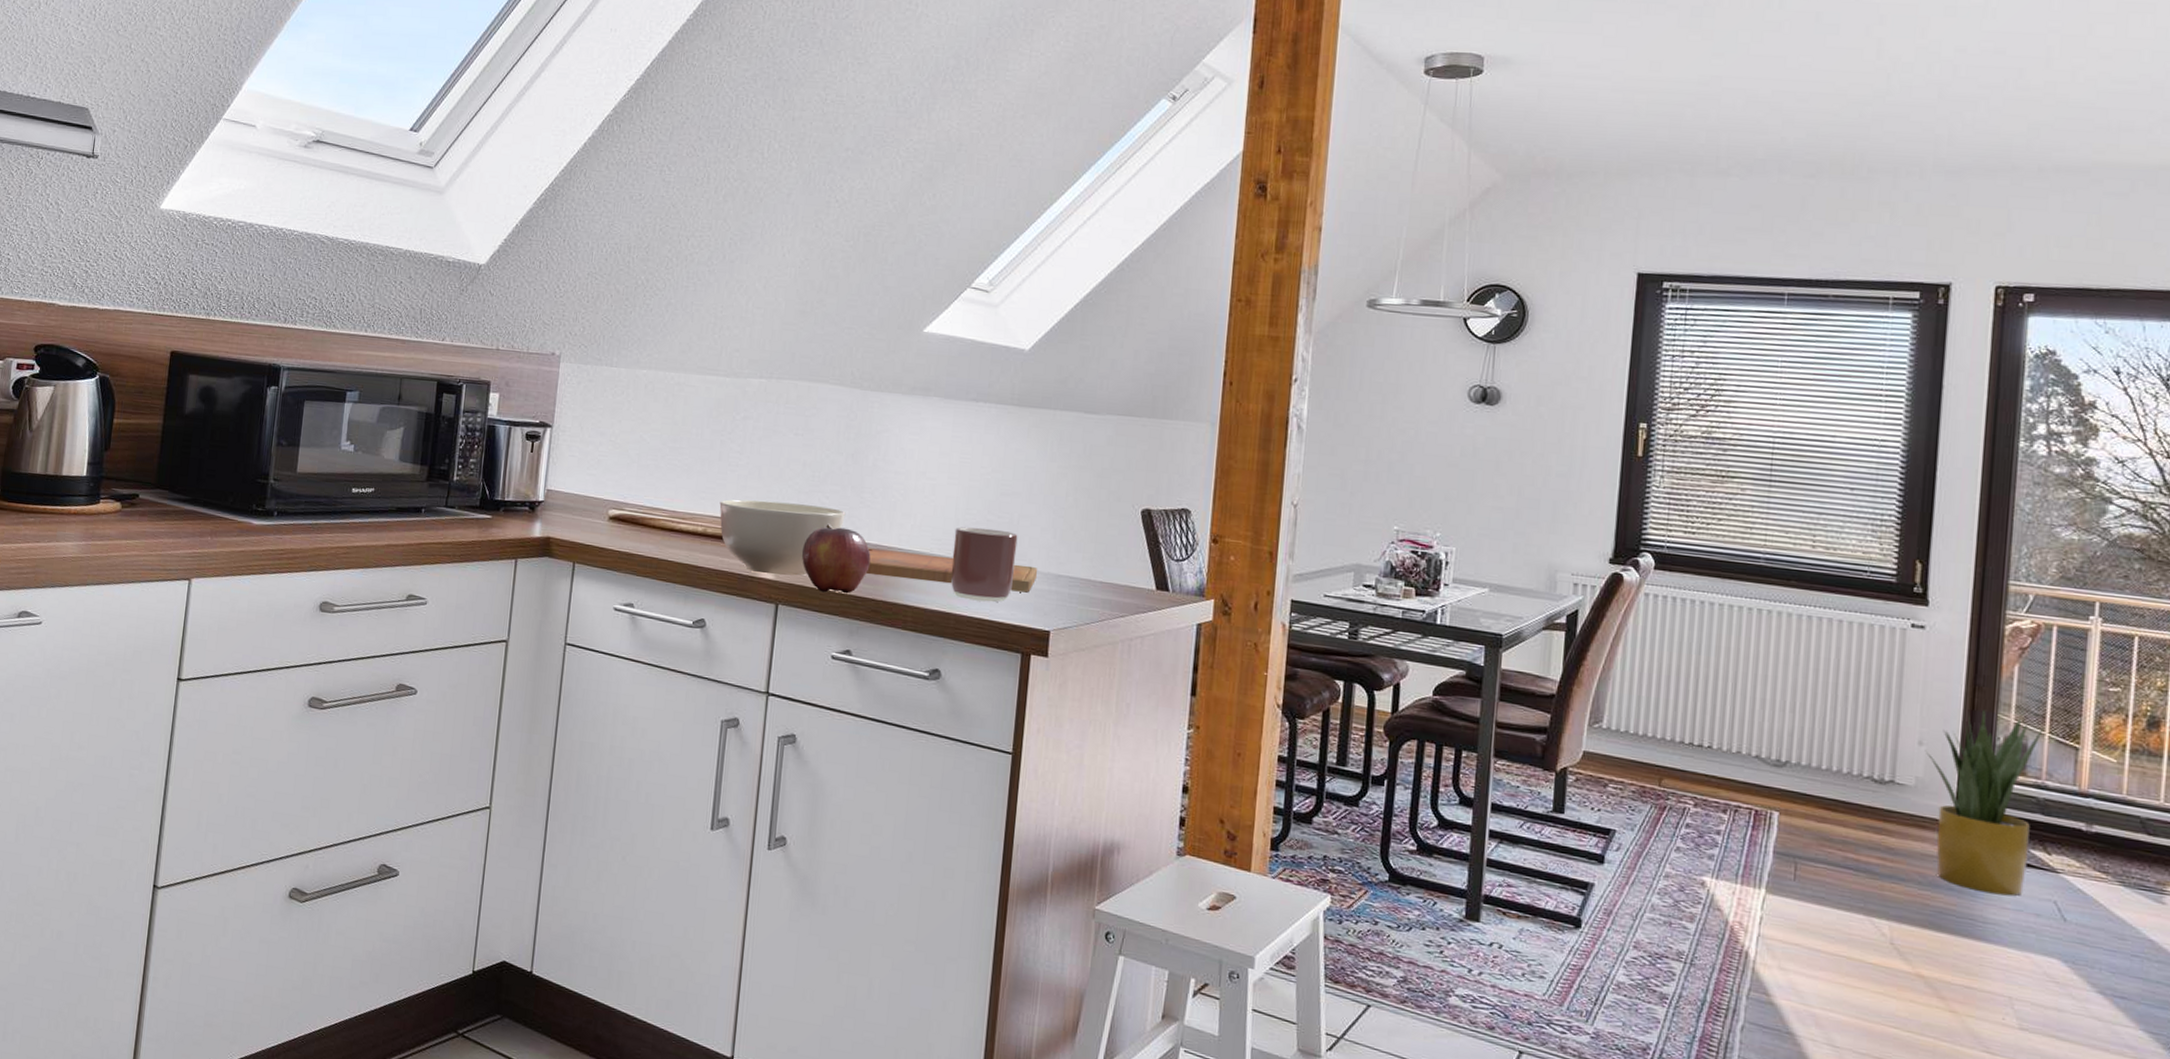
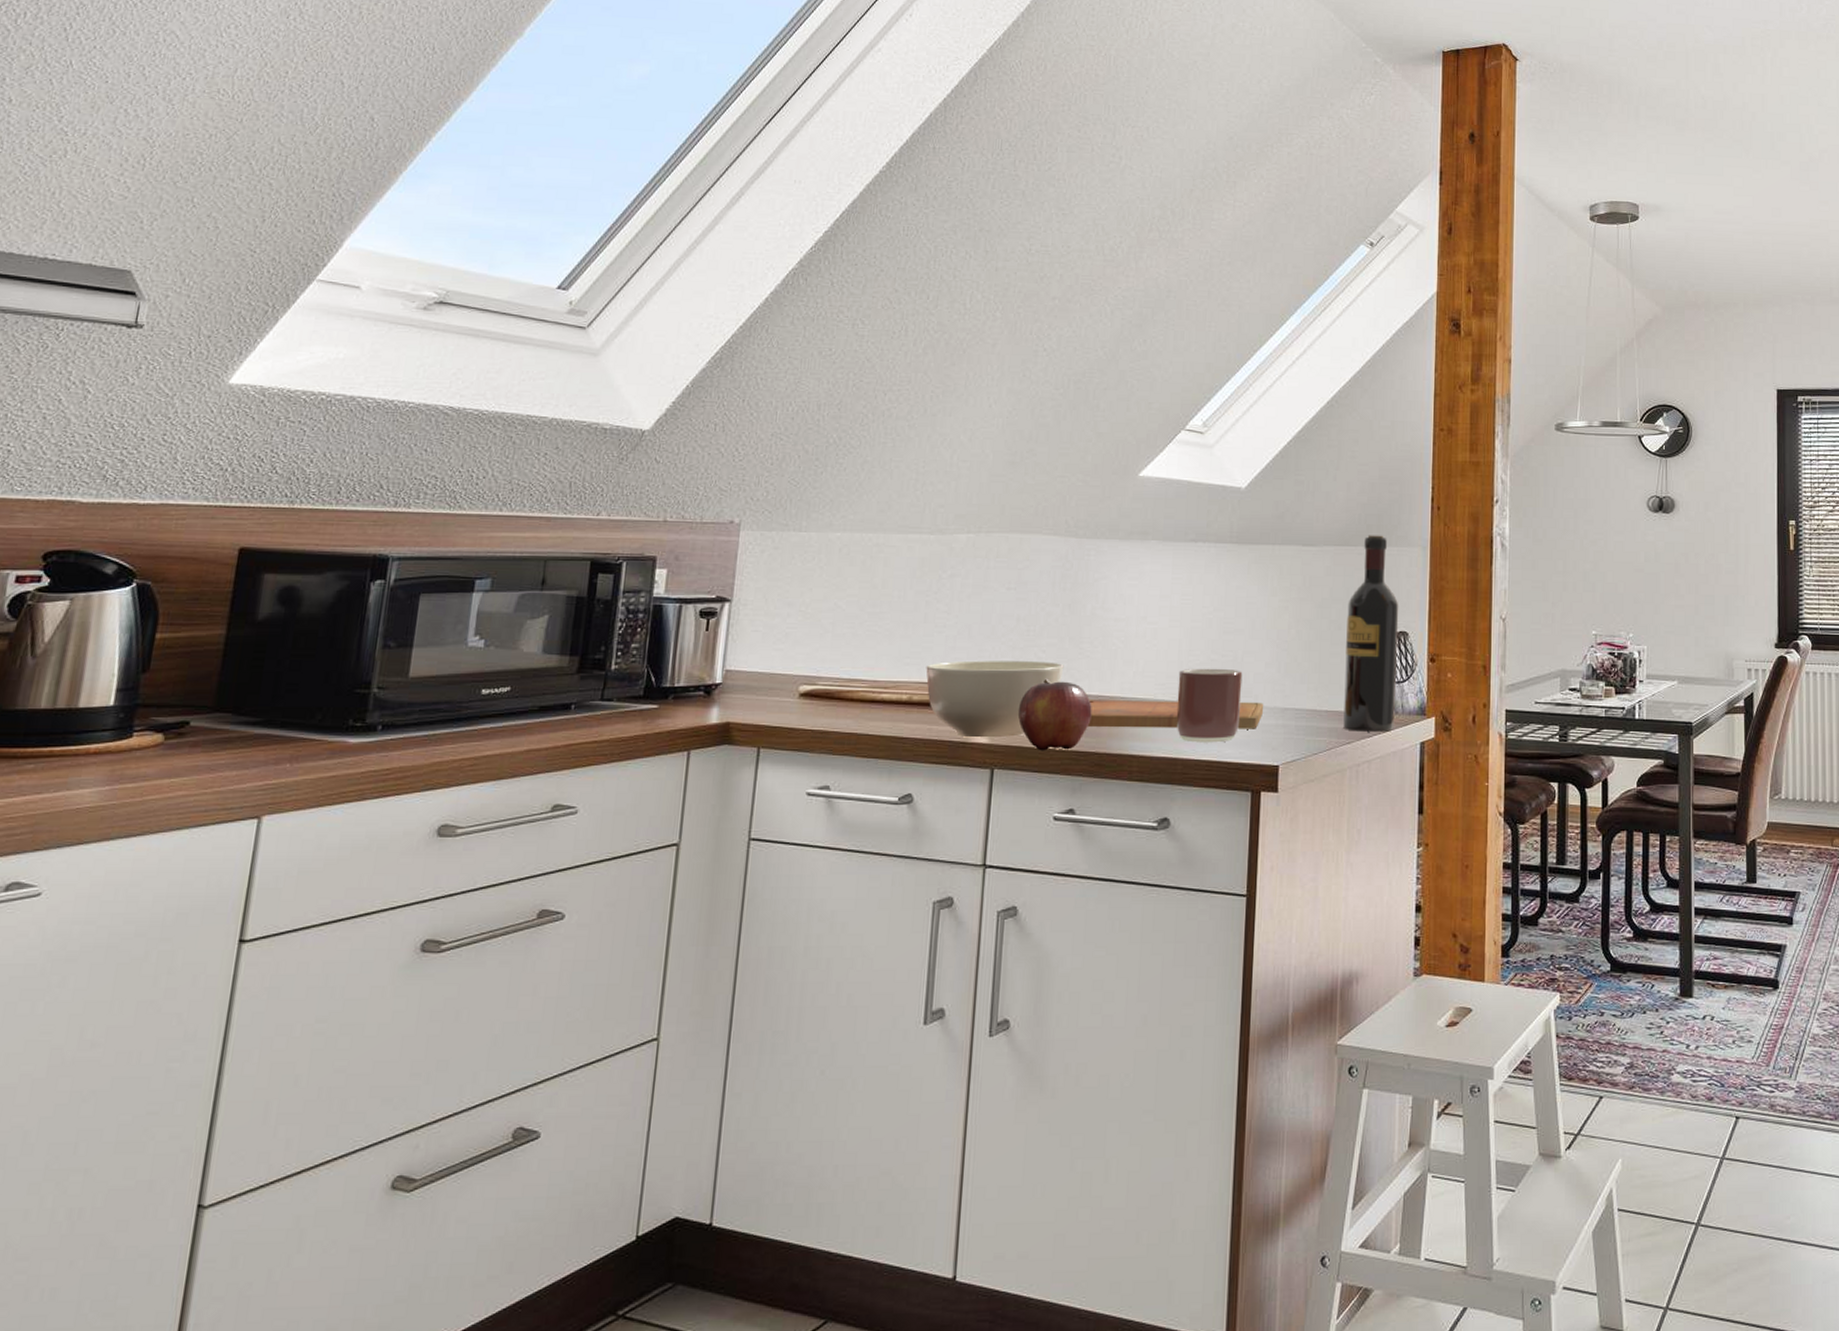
wine bottle: none [1117,406,1183,609] -> present [1342,535,1399,732]

